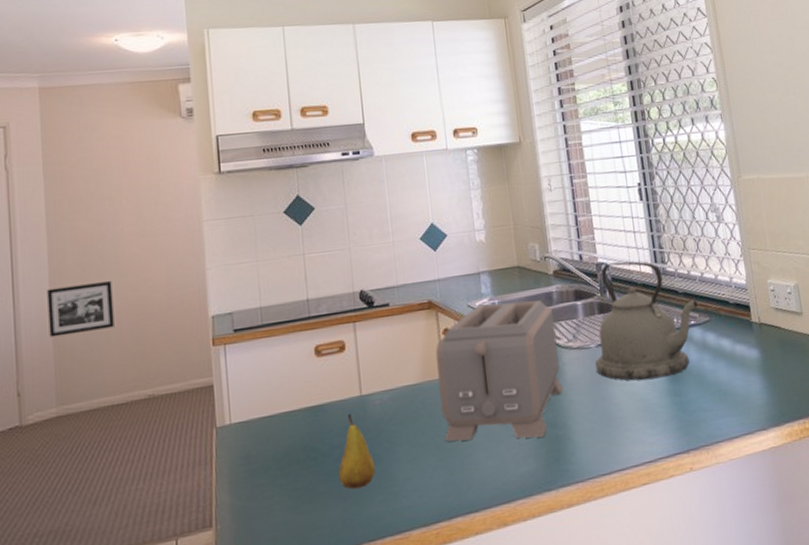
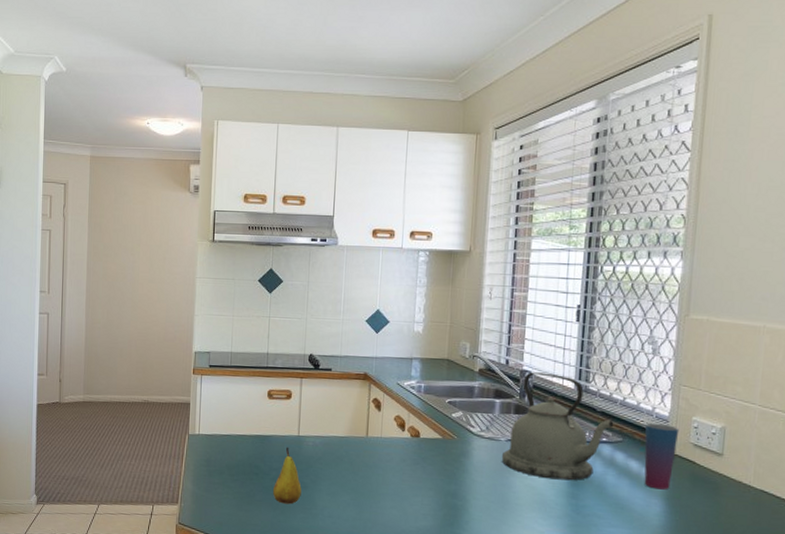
picture frame: present [47,280,114,338] -> none [83,310,127,347]
toaster: present [436,300,564,442] -> none [360,385,472,503]
cup: none [728,293,764,365] -> present [644,422,680,490]

